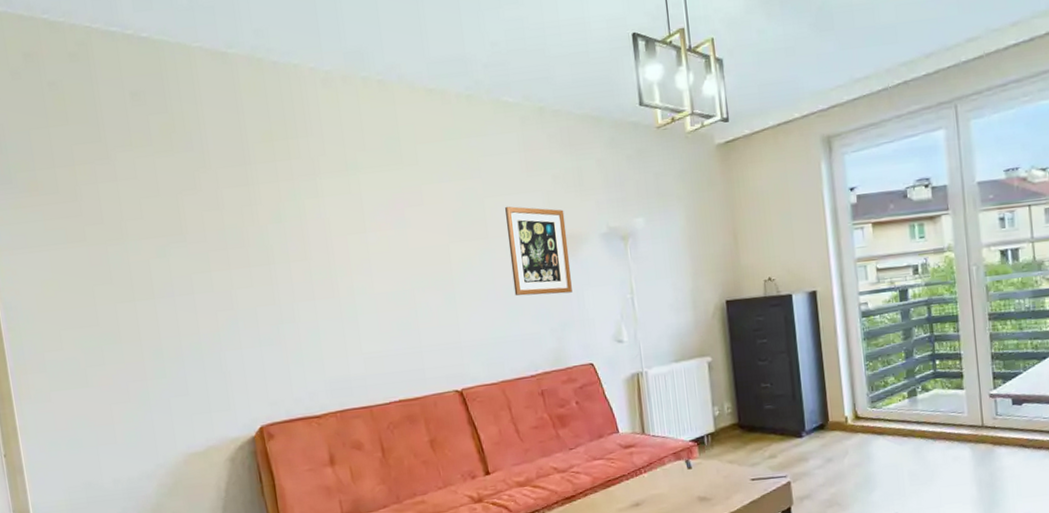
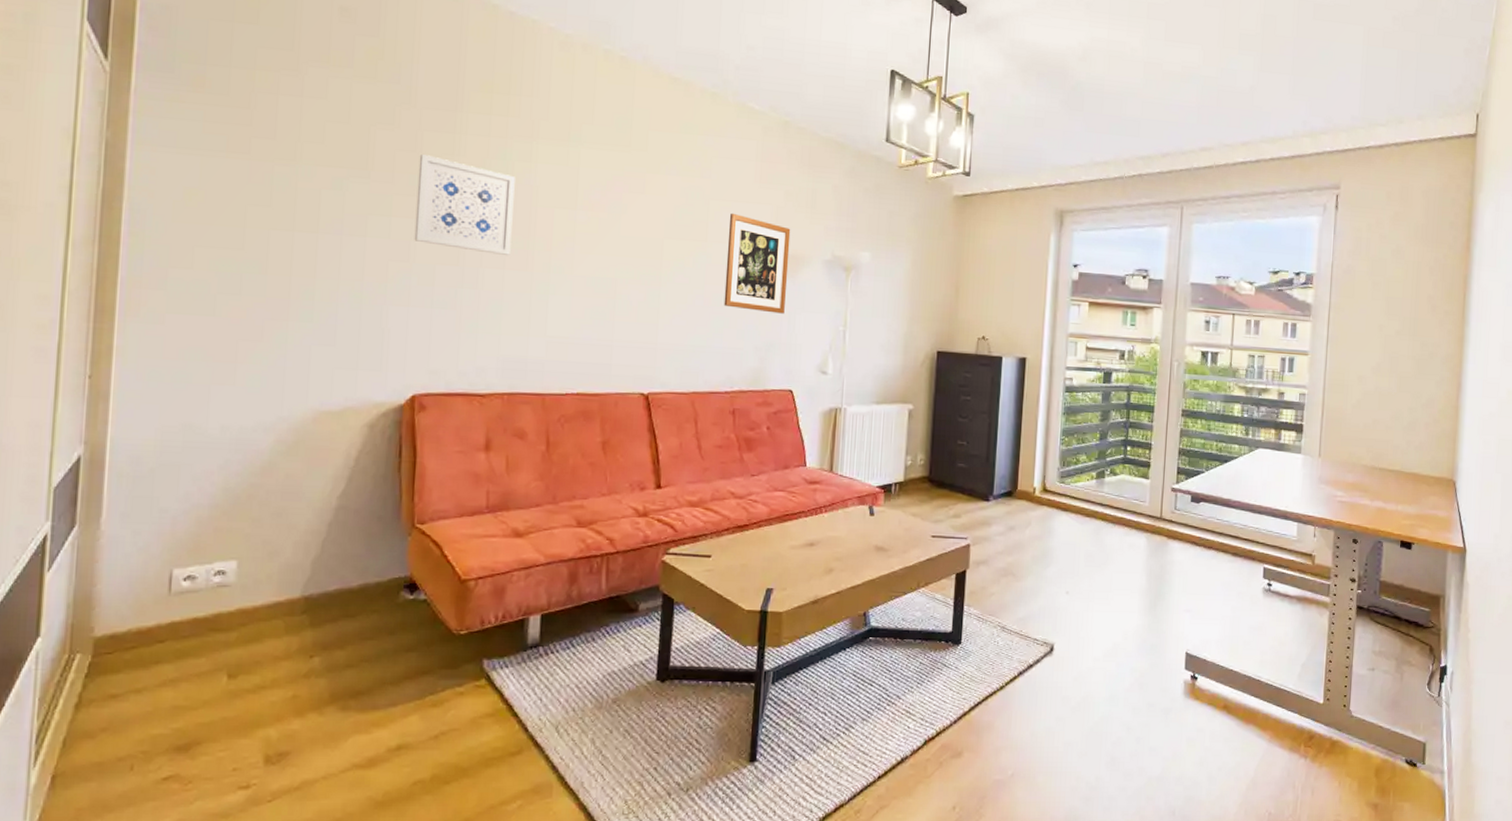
wall art: none [223,209,317,290] -> present [414,153,515,255]

